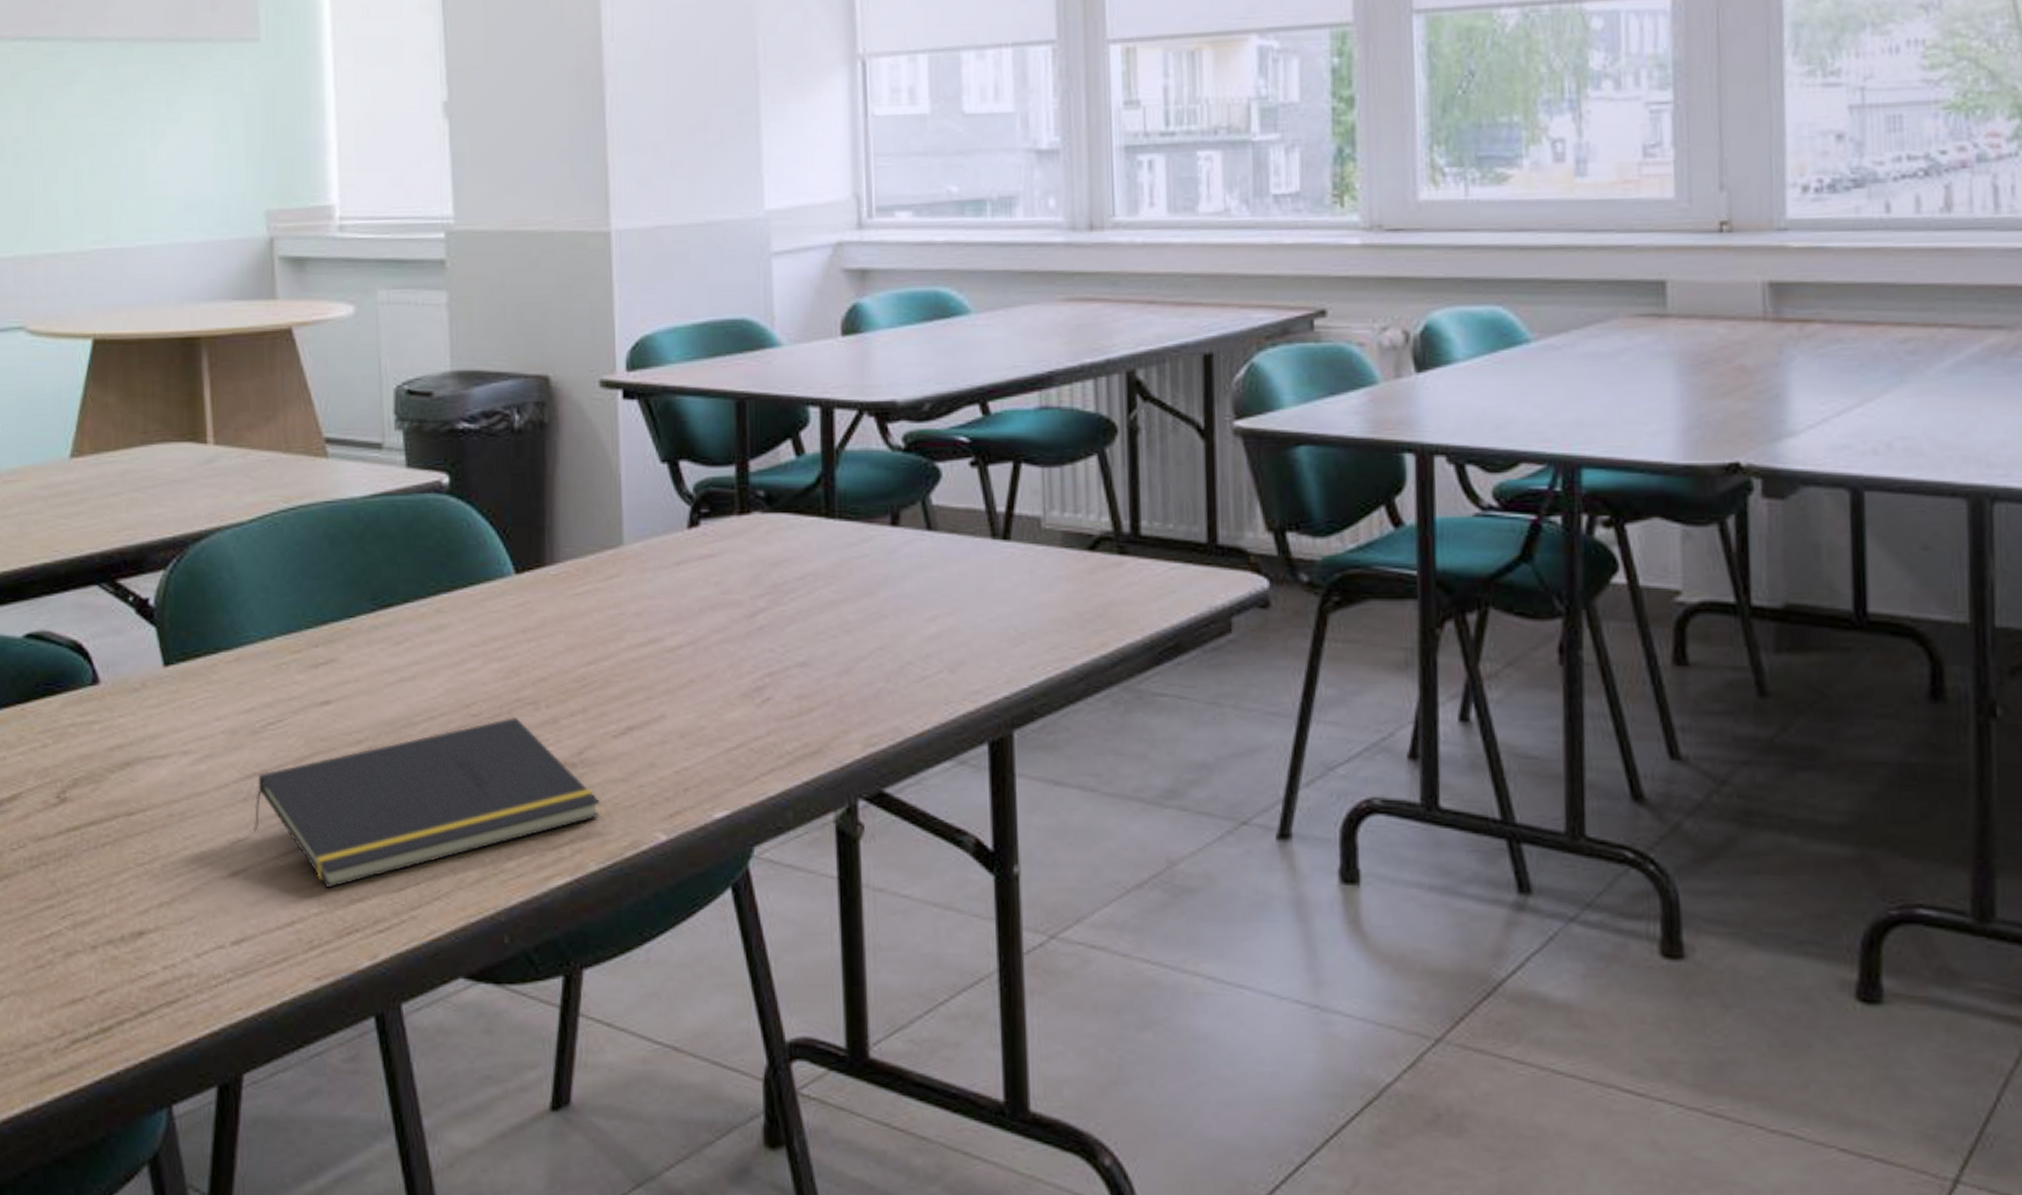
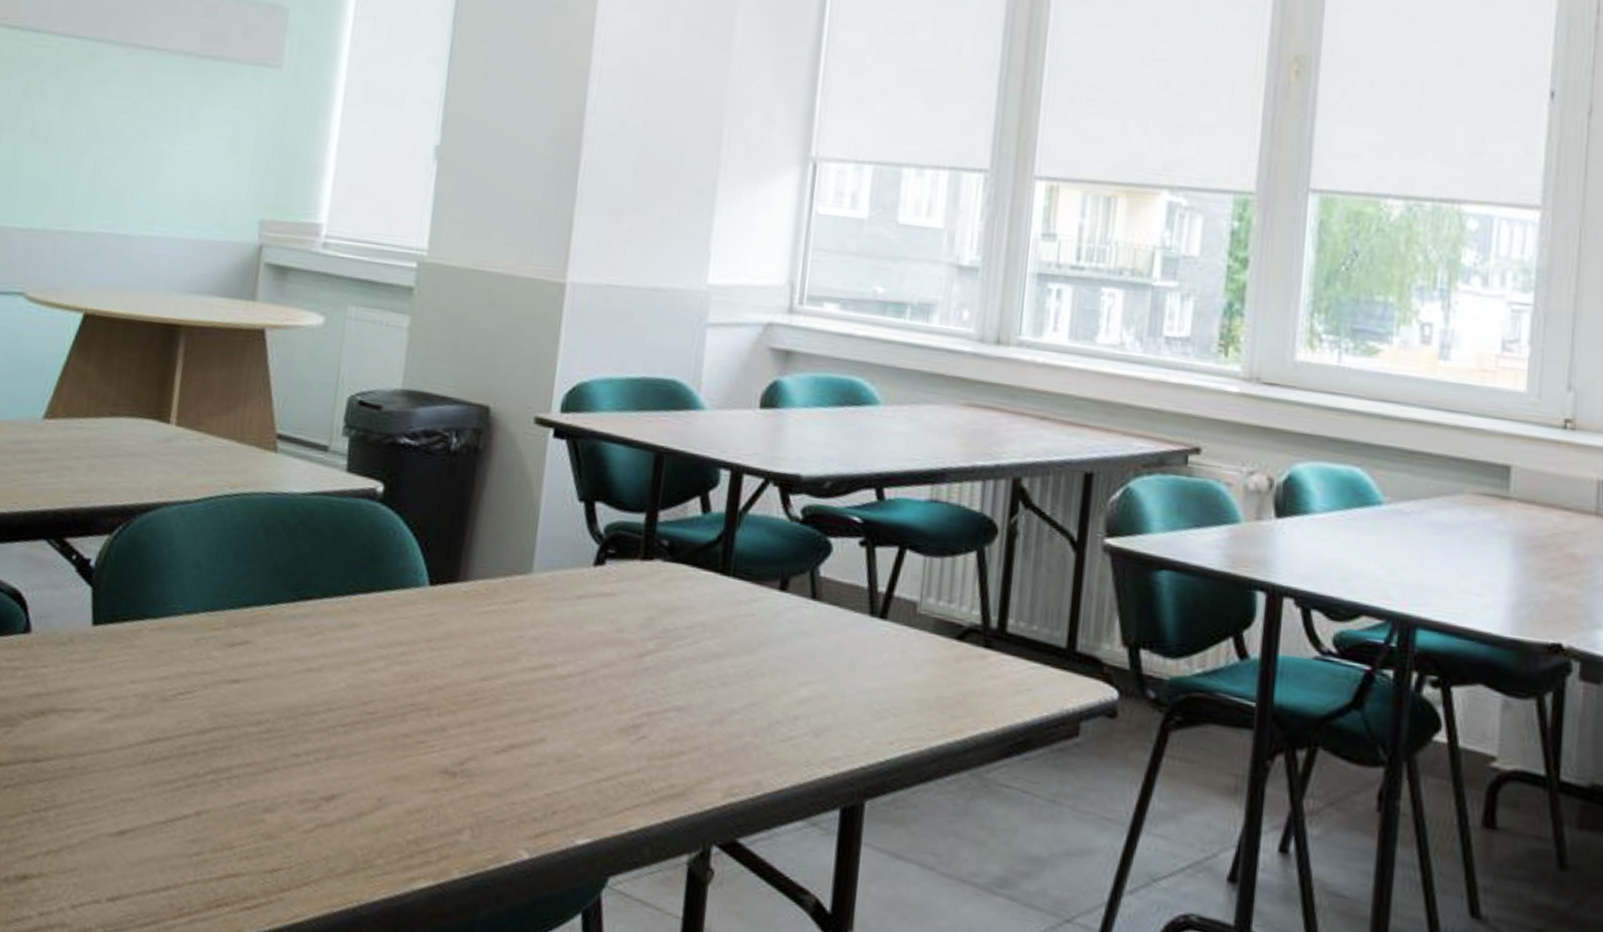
notepad: present [254,716,601,889] -> none [147,719,473,860]

